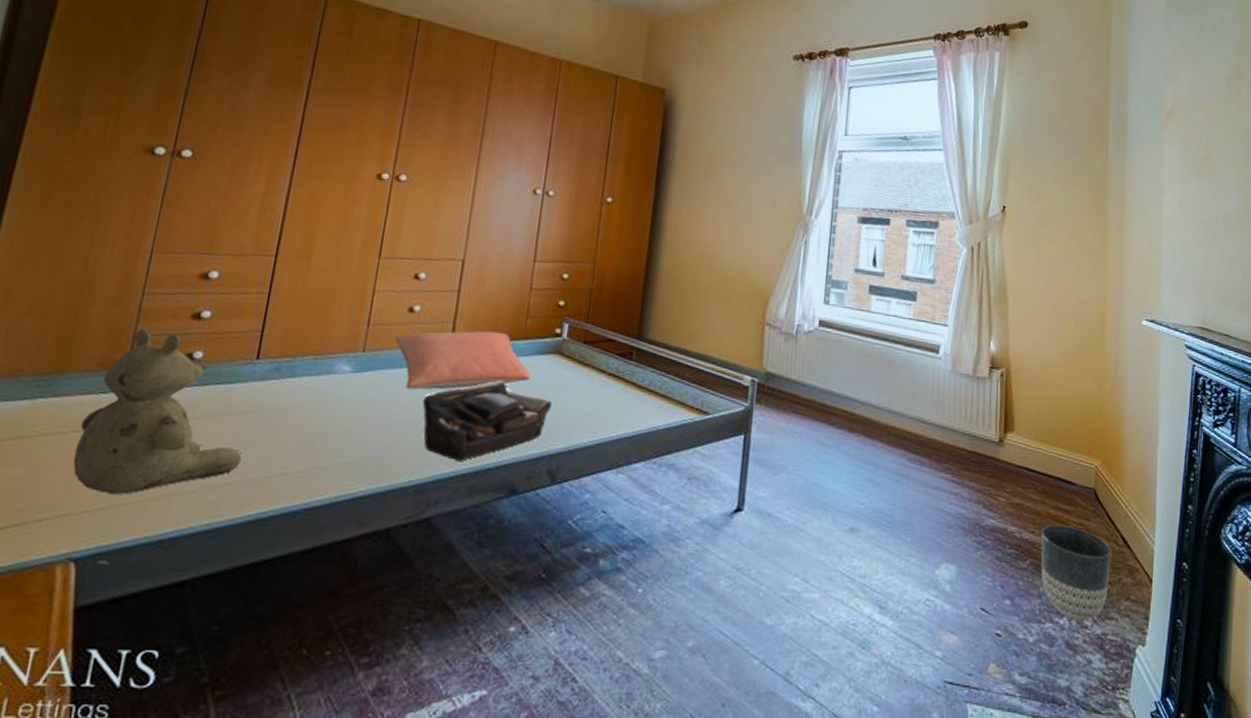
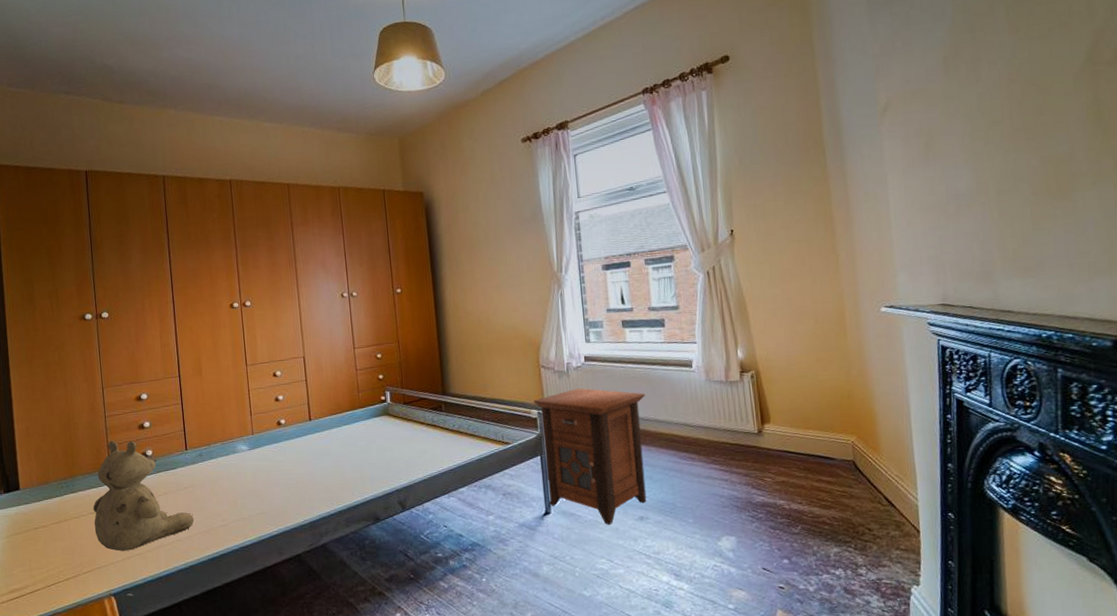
pillow: present [395,330,531,390] -> none [271,405,371,456]
tote bag: present [422,380,553,461] -> none [300,440,391,502]
nightstand: none [744,357,881,535] -> present [533,388,647,526]
planter: present [1041,524,1112,621] -> none [808,494,878,570]

